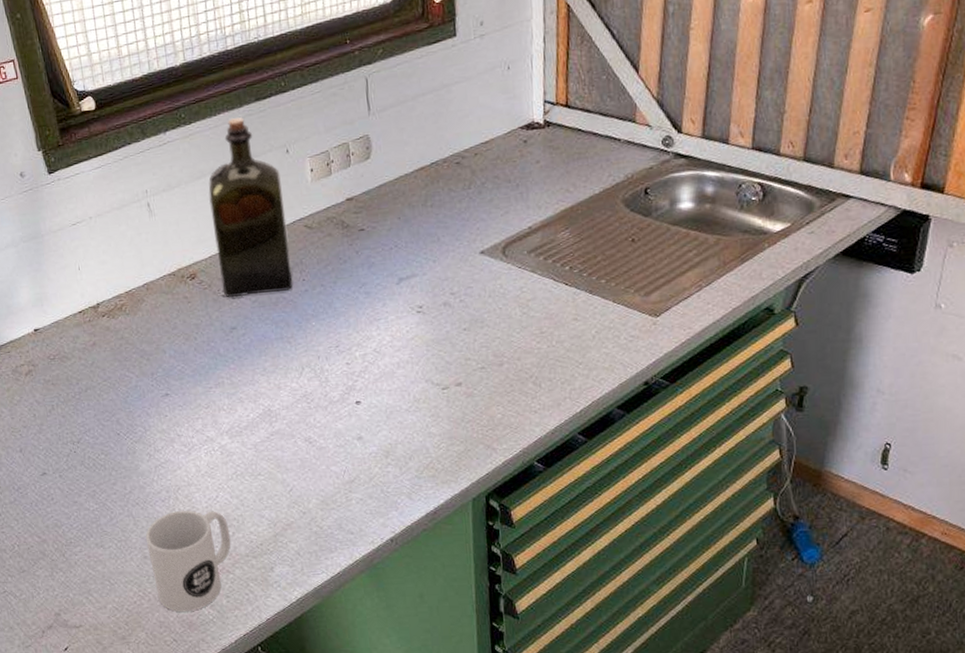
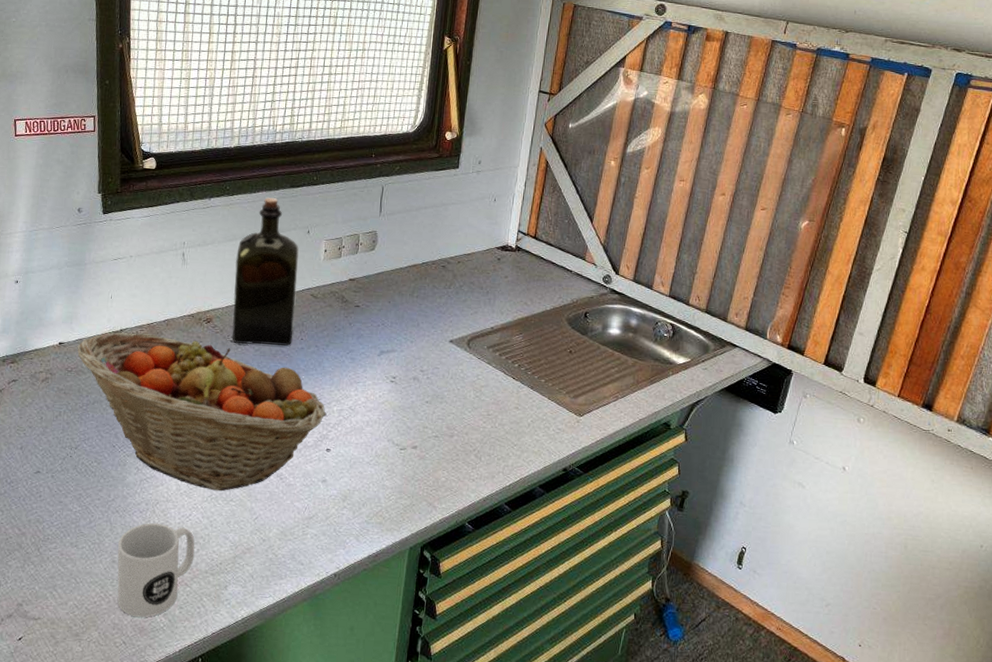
fruit basket: none [54,302,349,467] -> present [77,332,327,491]

